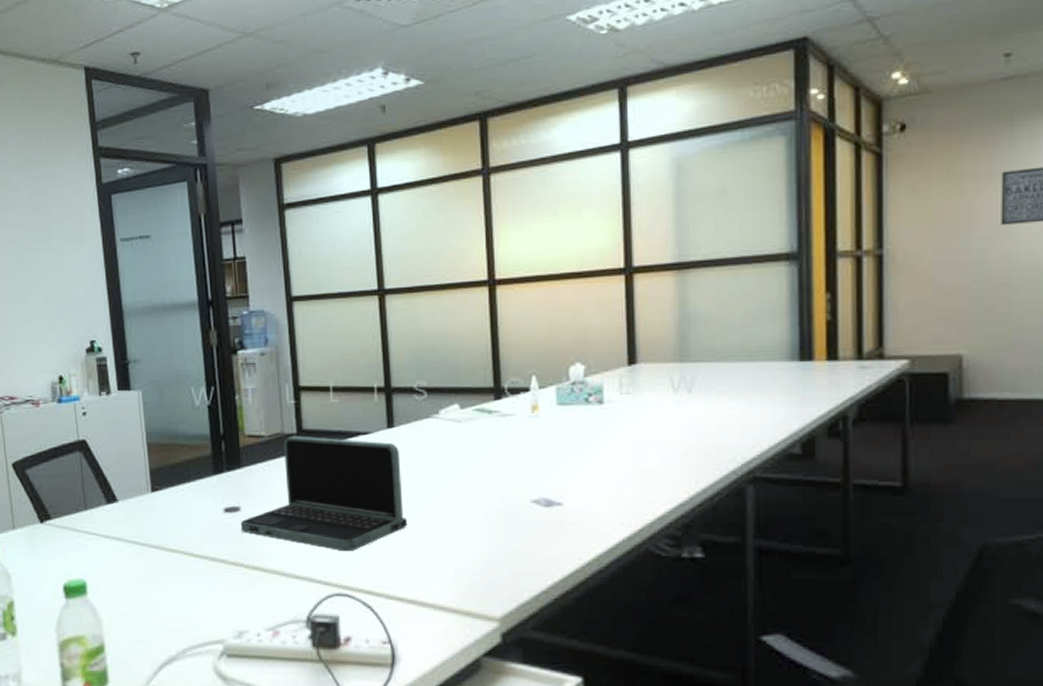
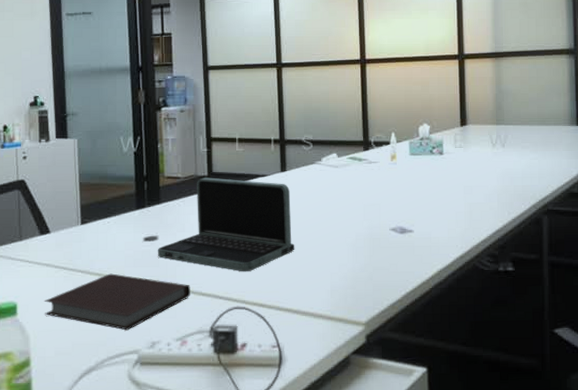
notebook: none [115,550,283,617] -> present [44,273,191,331]

